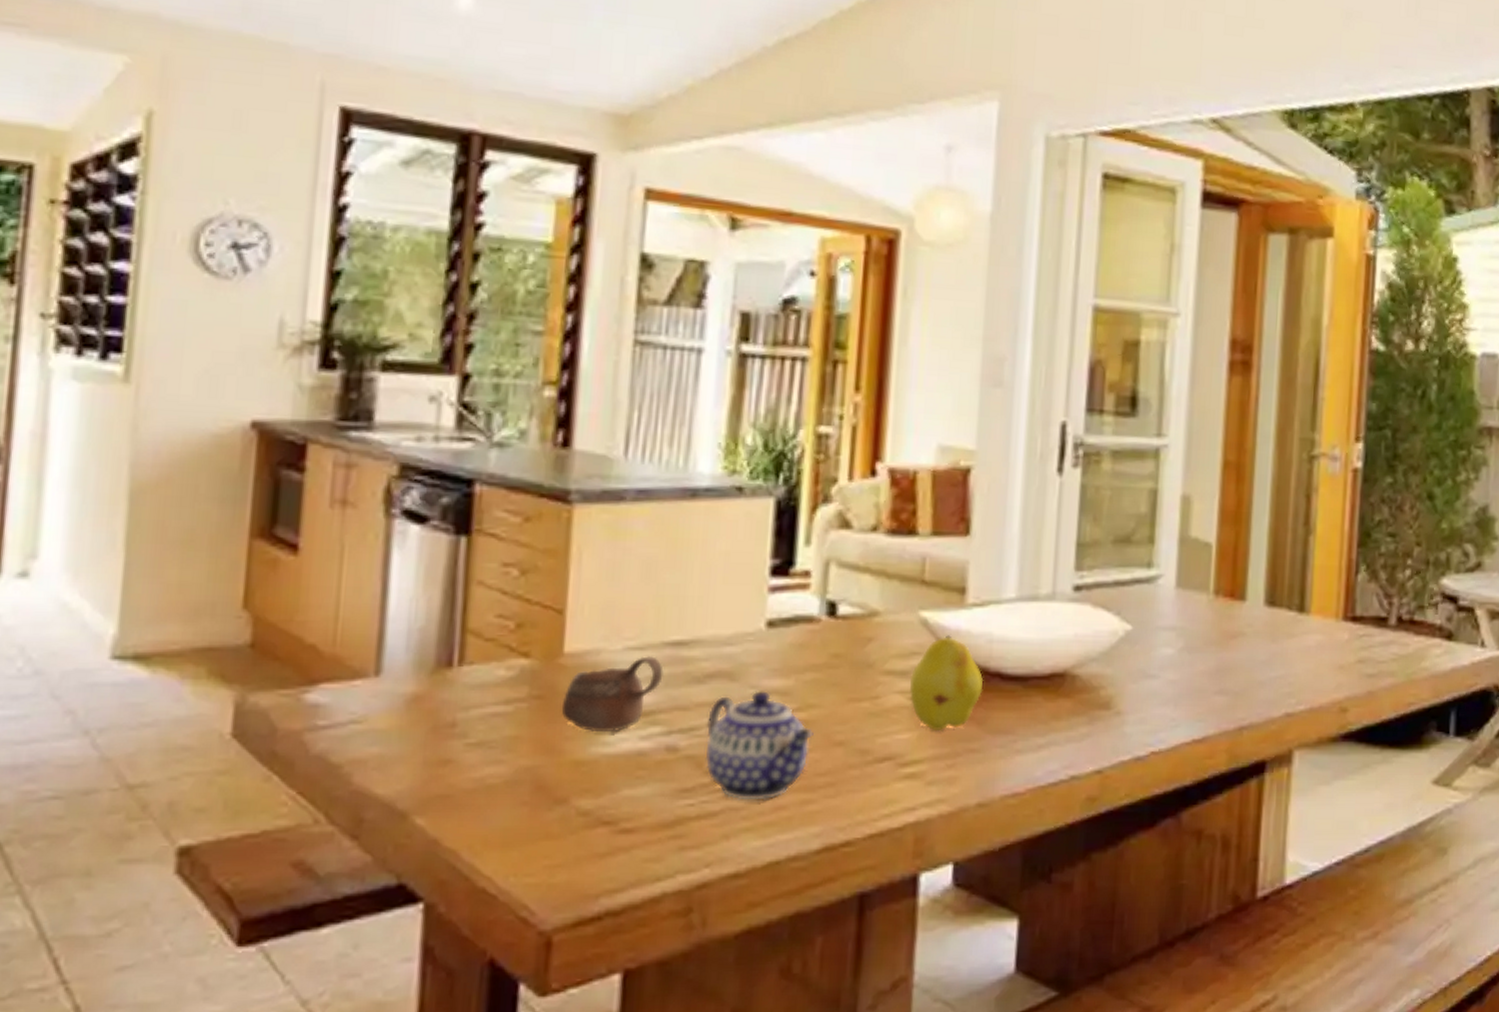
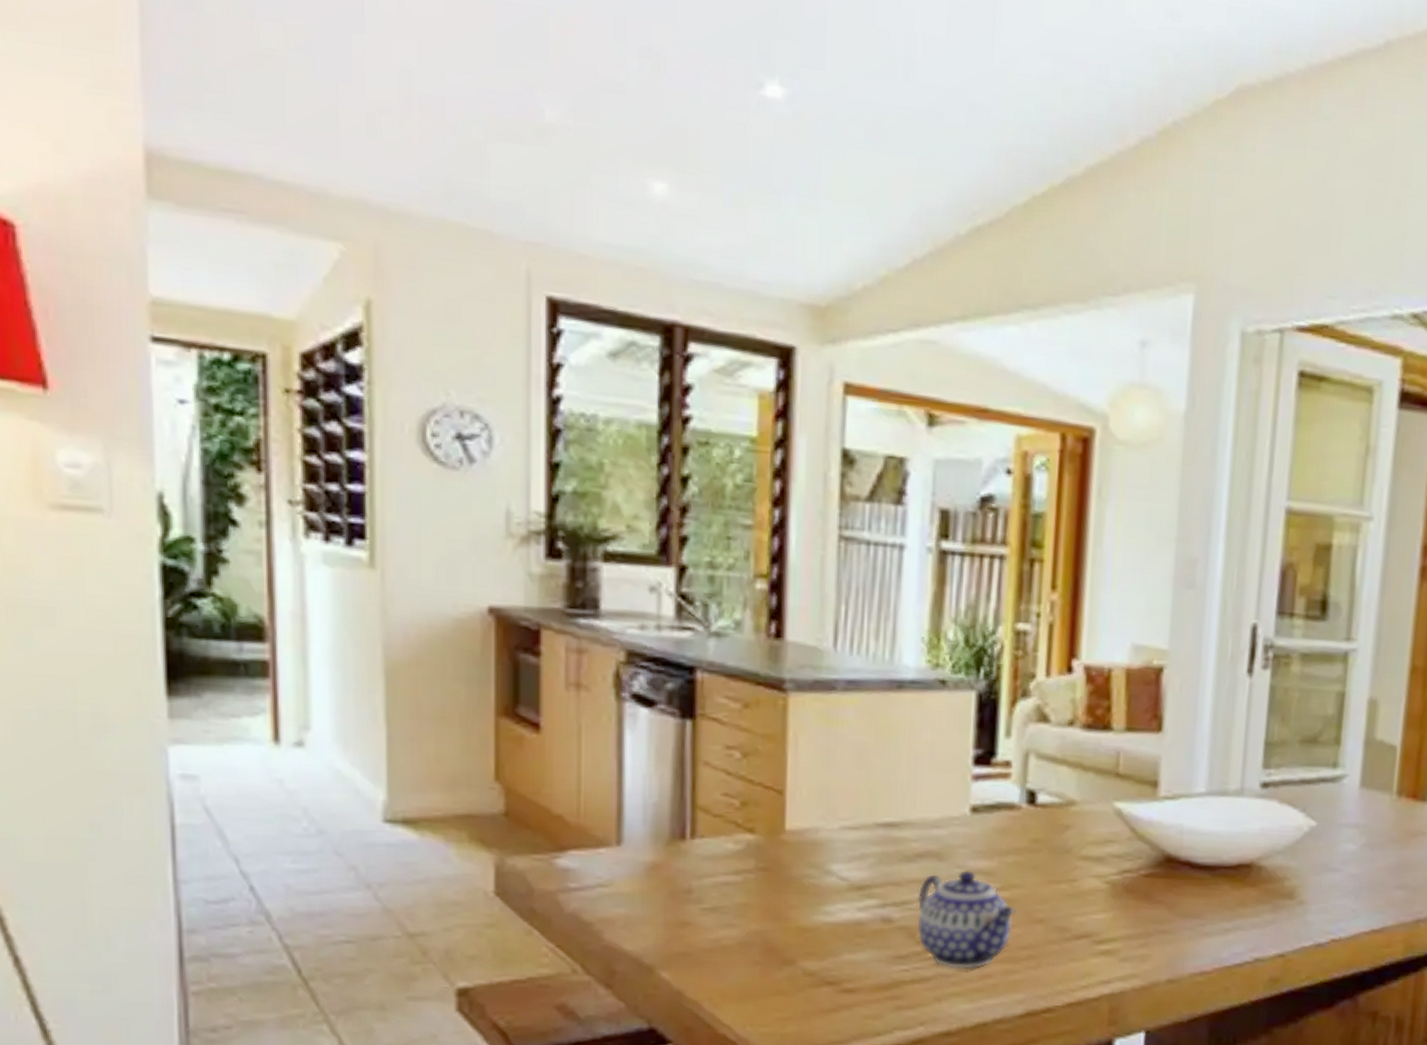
cup: present [561,656,664,731] -> none [785,835,877,902]
fruit: present [910,635,984,732] -> none [1105,825,1175,914]

